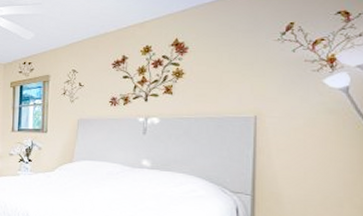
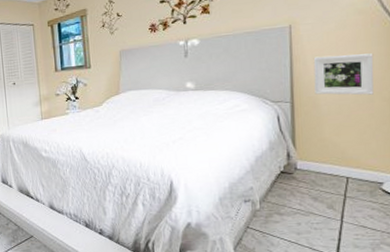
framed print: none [278,151,345,200] -> present [313,53,374,95]

